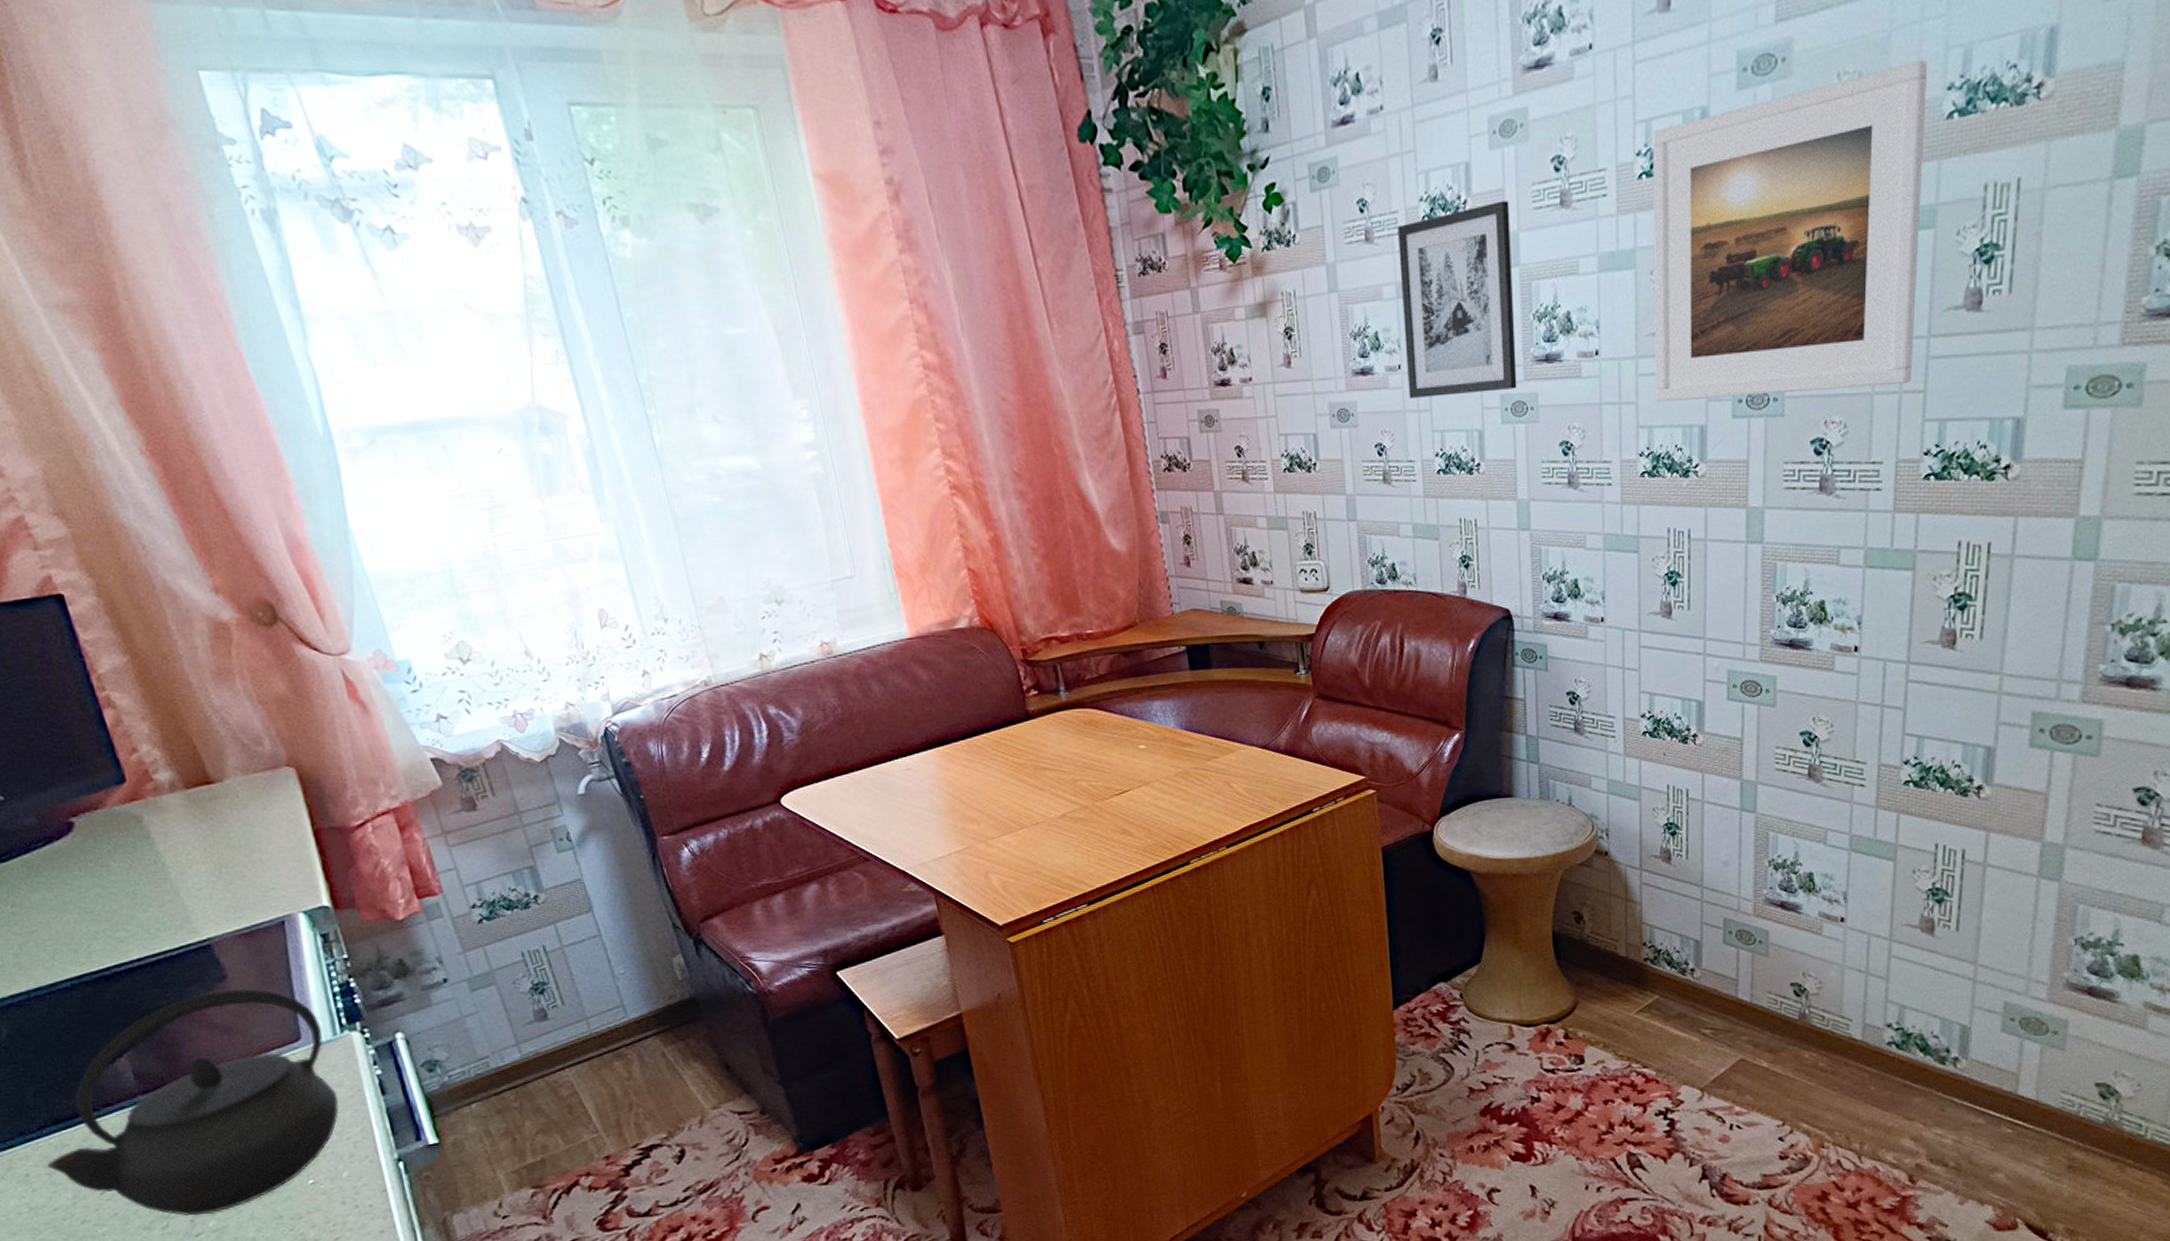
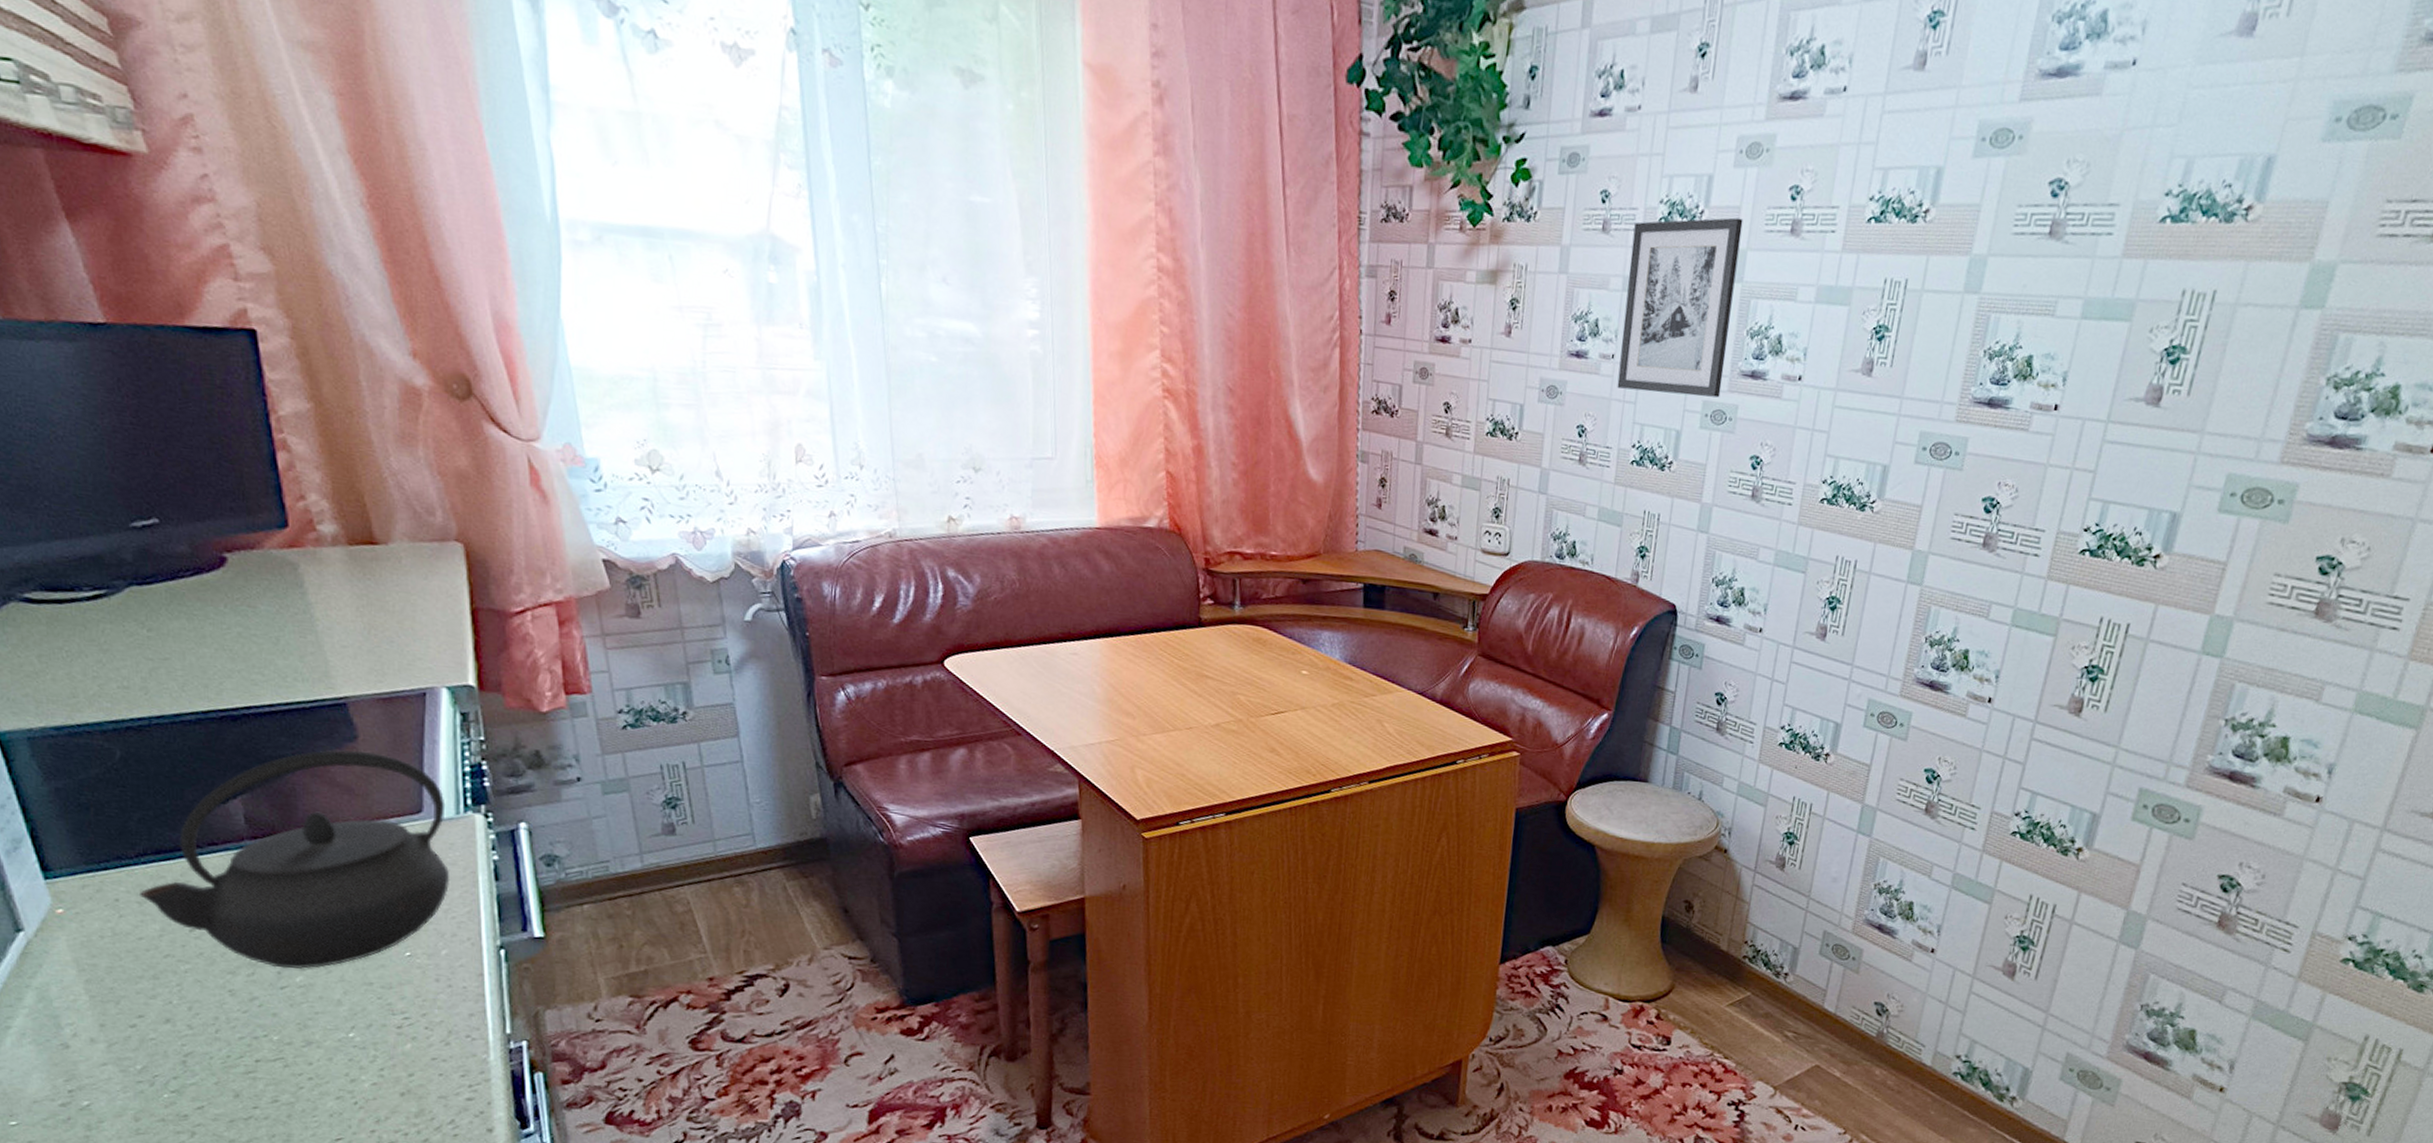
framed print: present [1652,60,1928,403] -> none [1846,162,2152,461]

